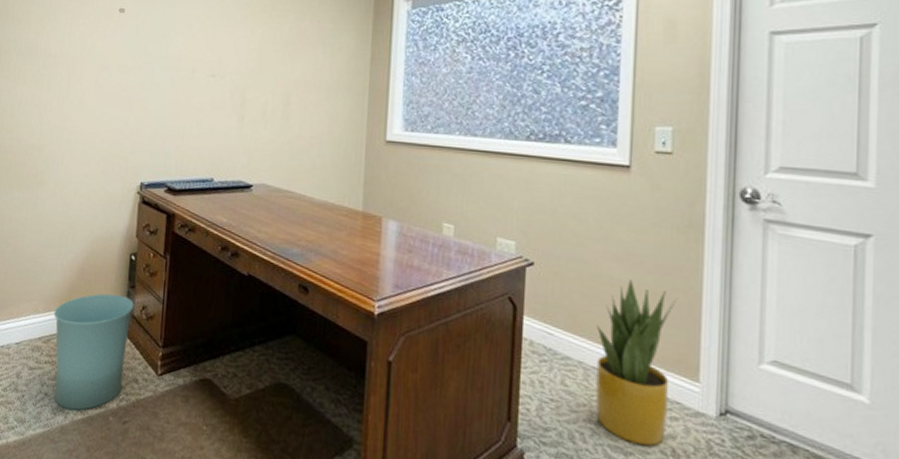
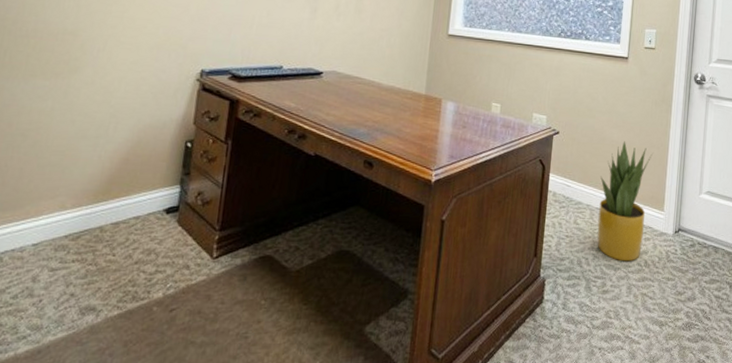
waste bin: present [54,293,134,411] -> none [83,183,188,306]

